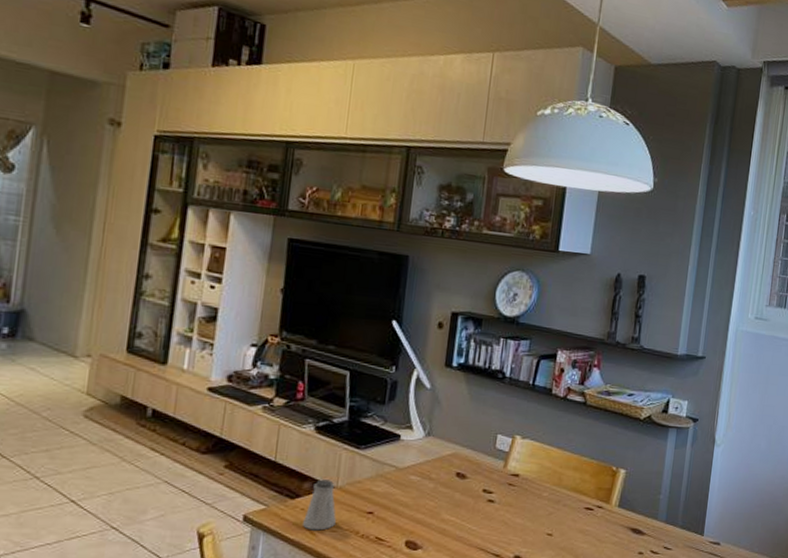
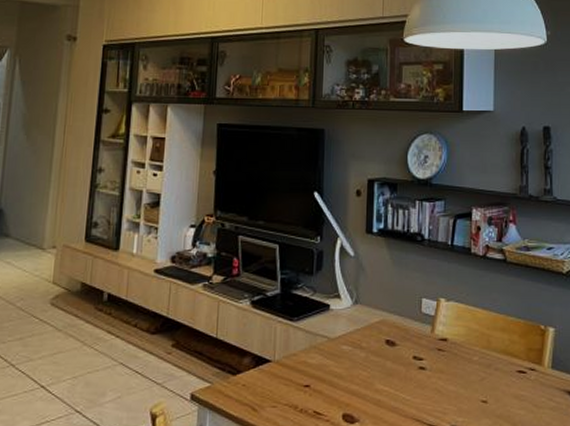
saltshaker: present [303,479,336,531] -> none [245,354,275,407]

